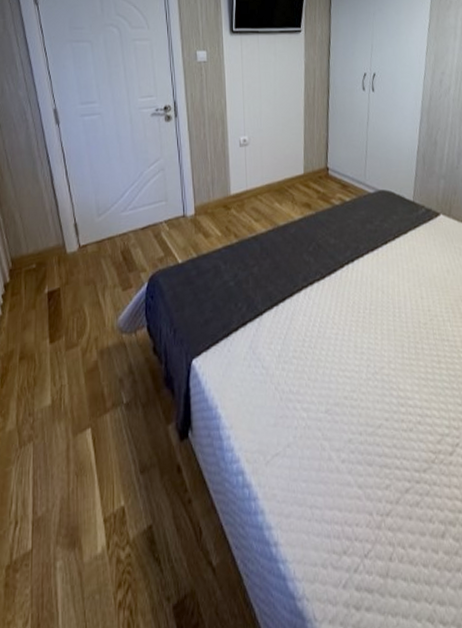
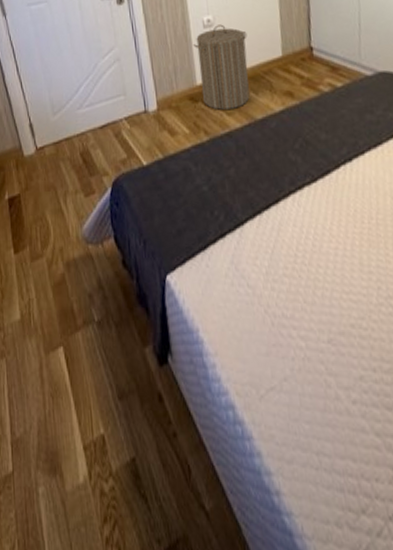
laundry hamper: none [229,144,276,217] -> present [192,24,250,110]

